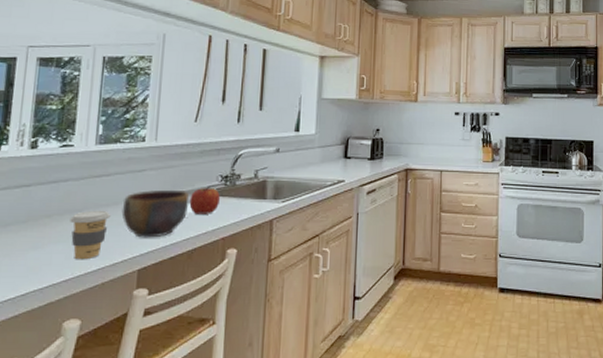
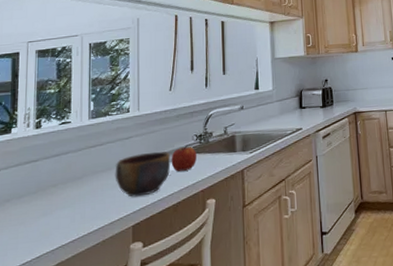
coffee cup: present [70,210,111,260] -> none [72,175,106,222]

